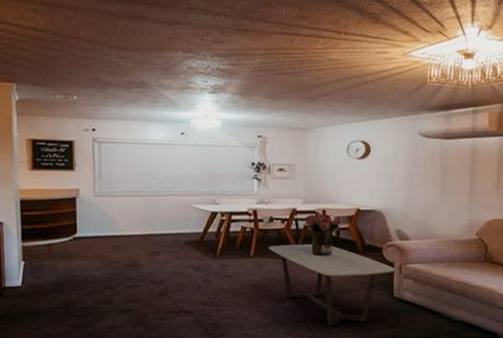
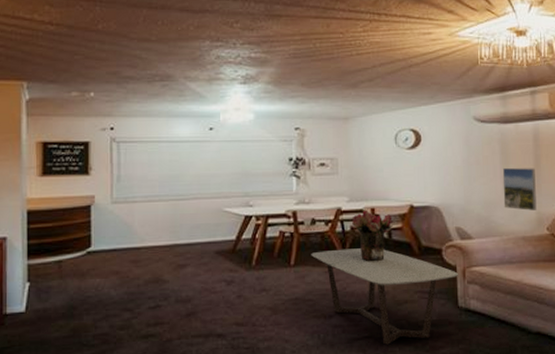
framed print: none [440,179,470,218] -> present [502,167,537,211]

